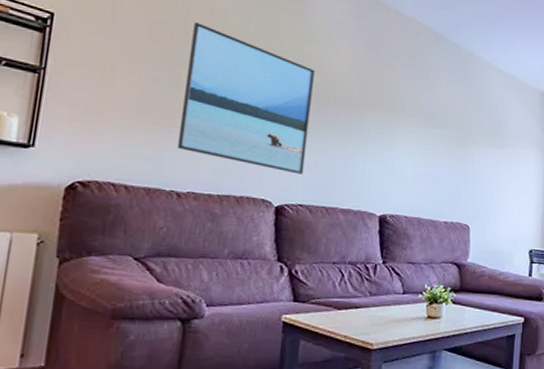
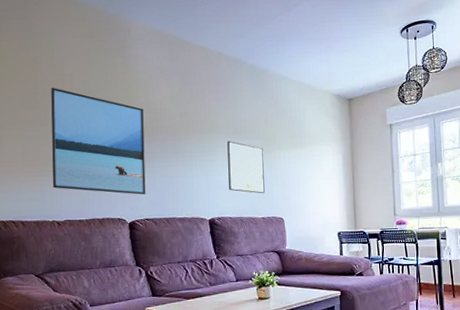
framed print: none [409,126,457,194] -> present [227,140,266,194]

